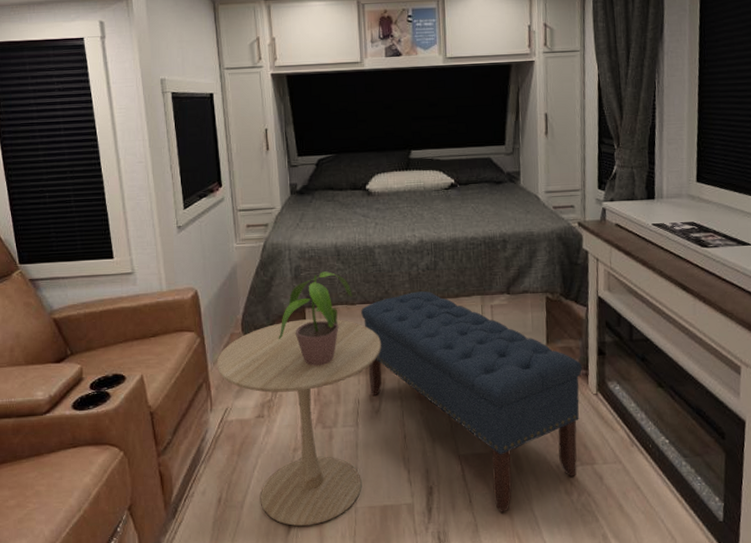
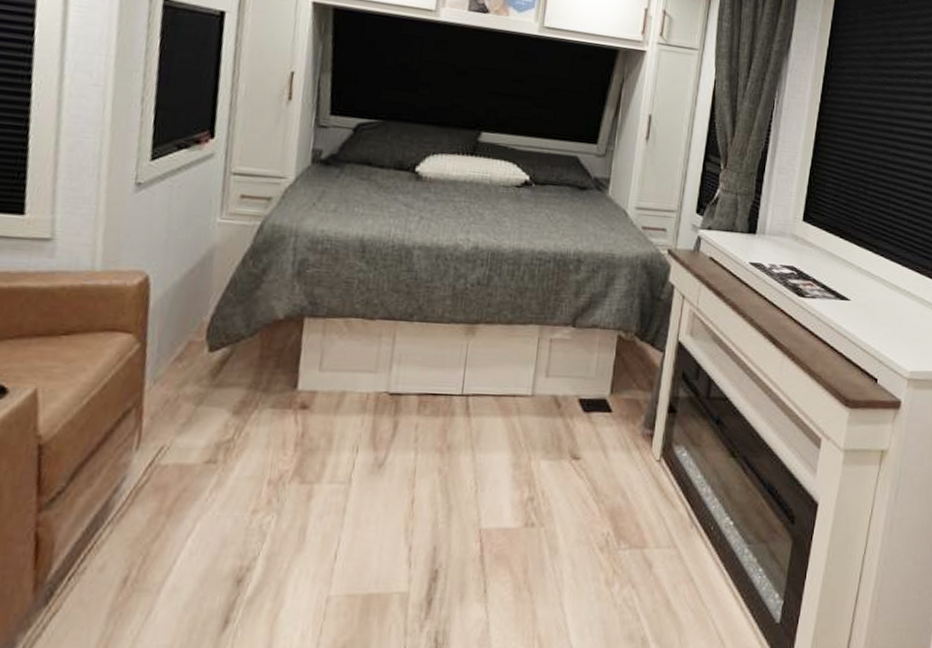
side table: present [216,318,381,527] -> none [157,332,402,622]
potted plant: present [278,271,353,366] -> none [258,271,374,398]
bench: present [361,291,582,512] -> none [375,311,648,607]

